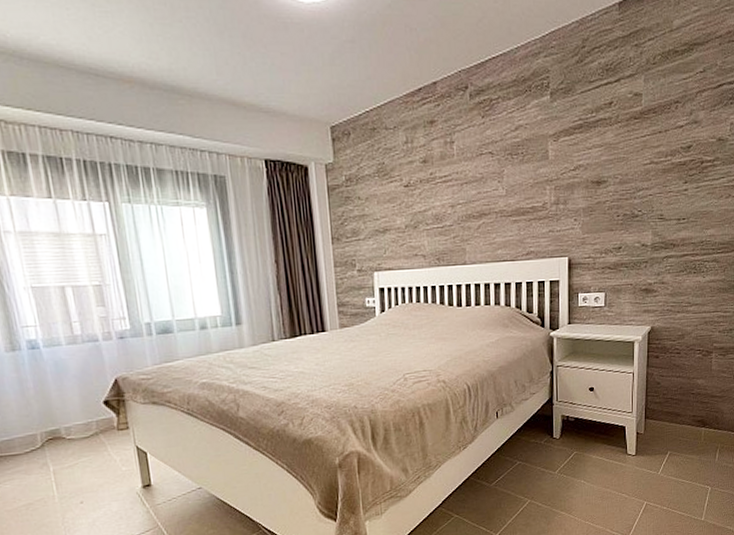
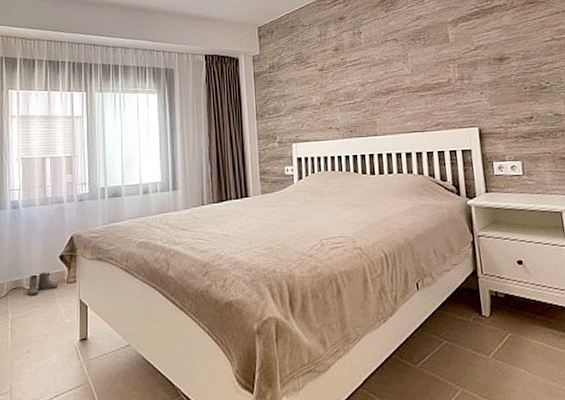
boots: none [67,419,106,446] -> present [27,272,57,296]

